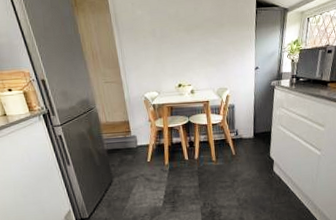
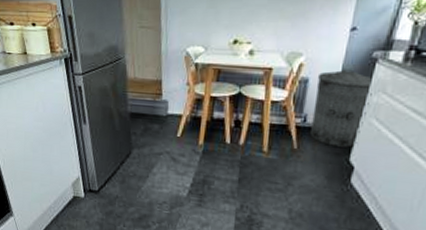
trash can: none [240,95,276,149] -> present [309,69,372,148]

